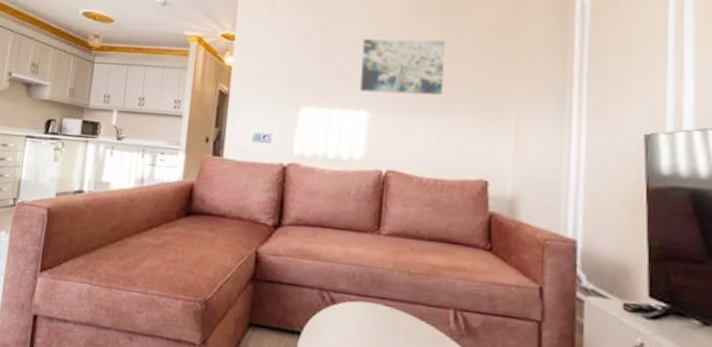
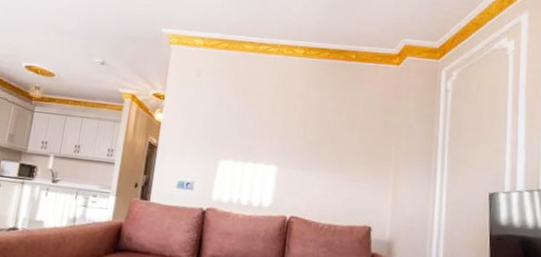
wall art: present [360,39,445,96] -> none [271,105,340,156]

